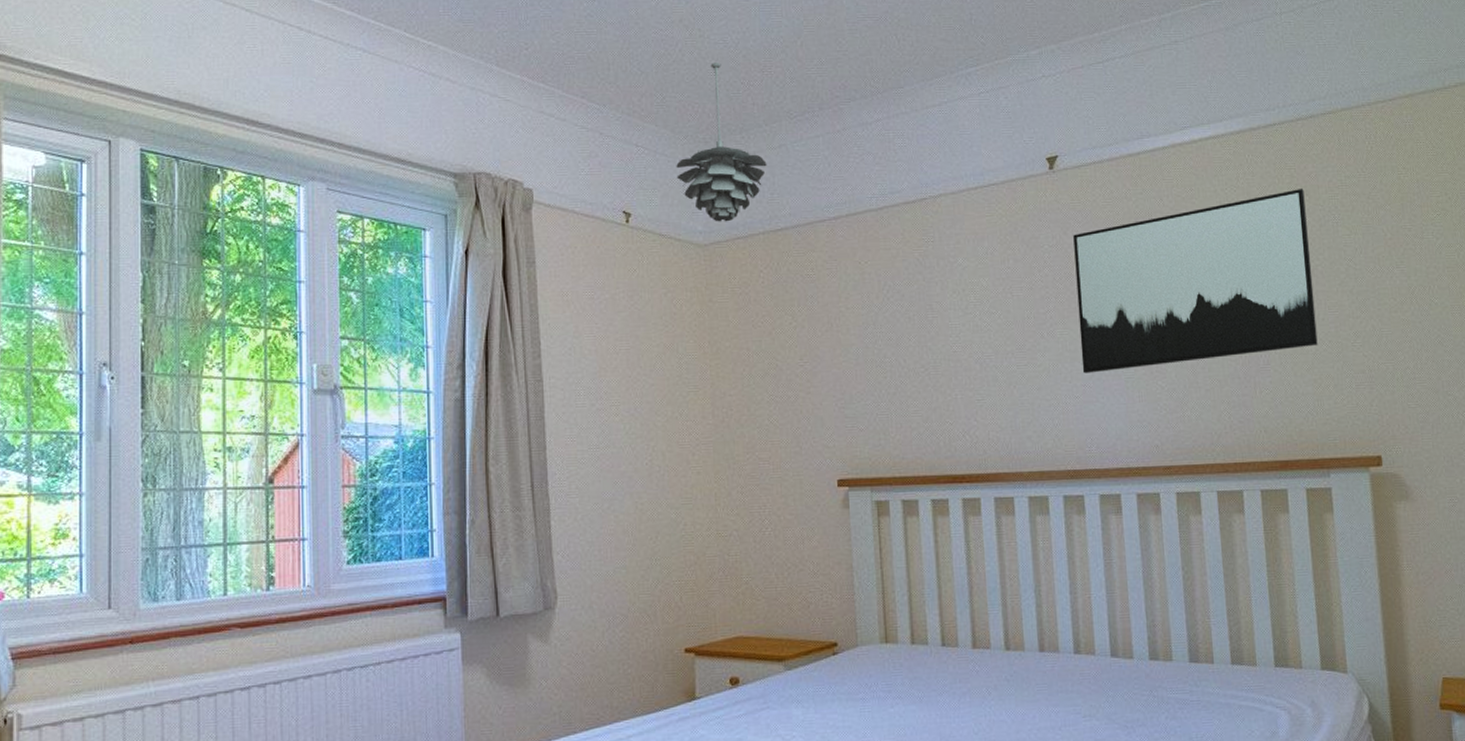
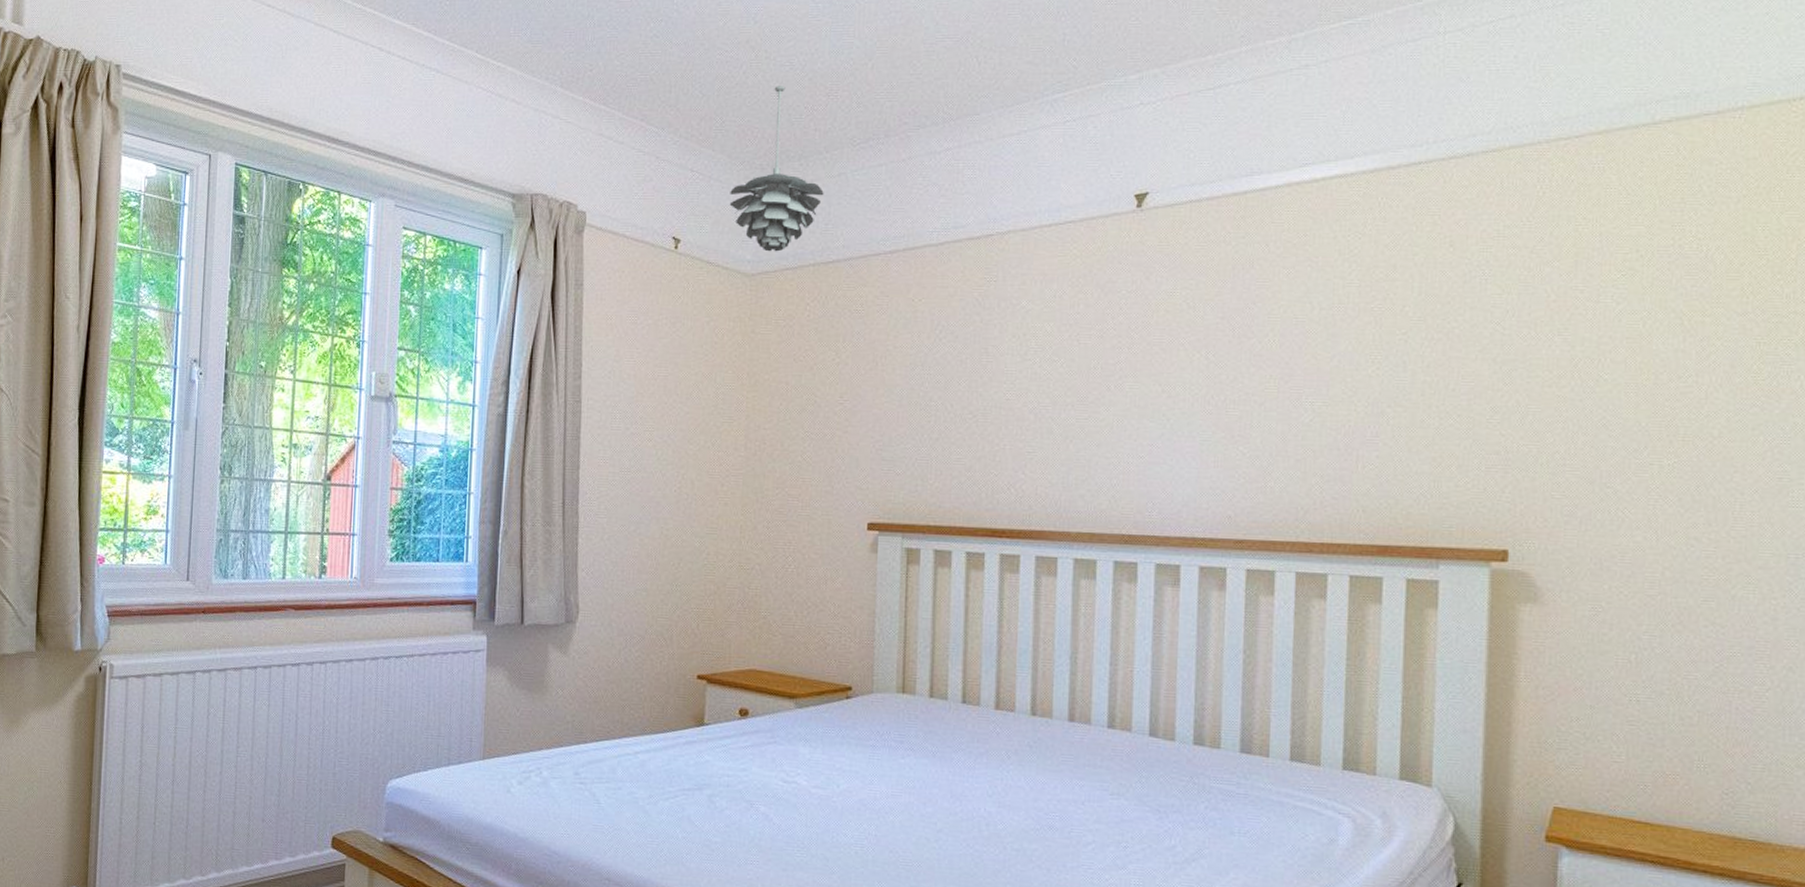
wall art: present [1073,189,1318,374] -> none [1151,238,1448,433]

